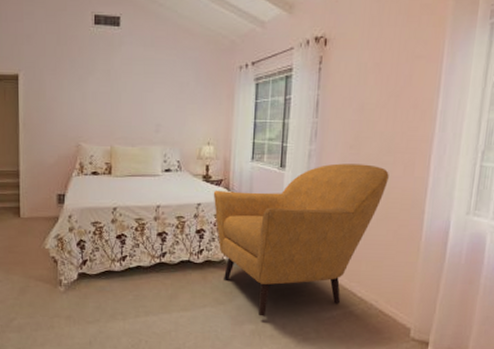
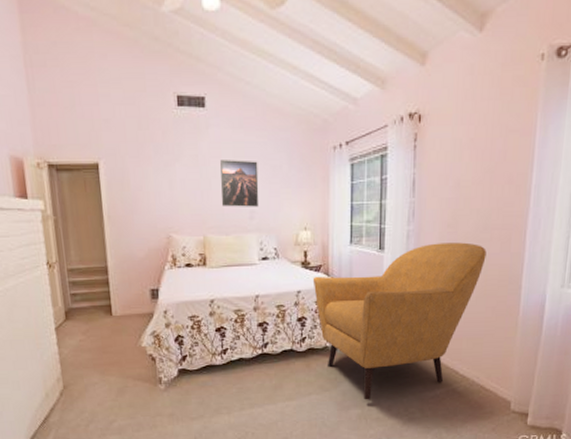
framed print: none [129,75,166,121] -> present [220,160,259,207]

